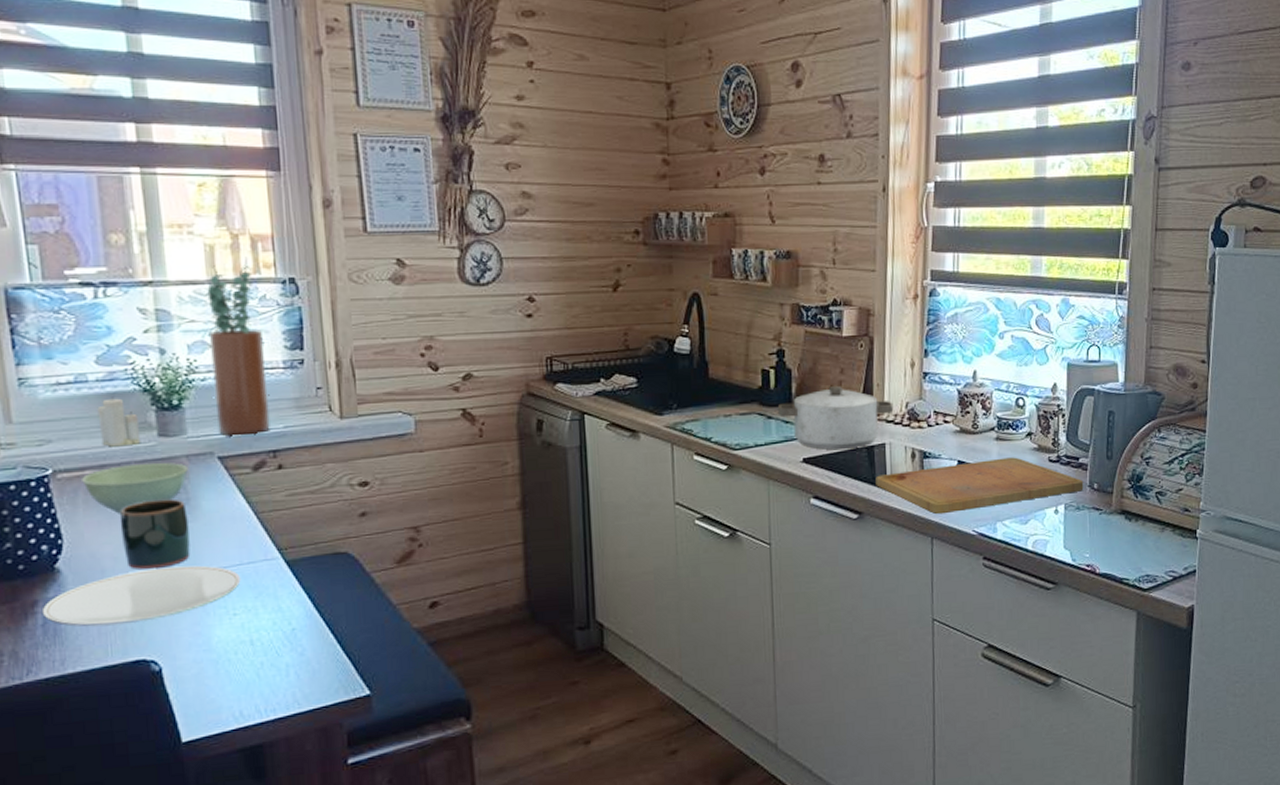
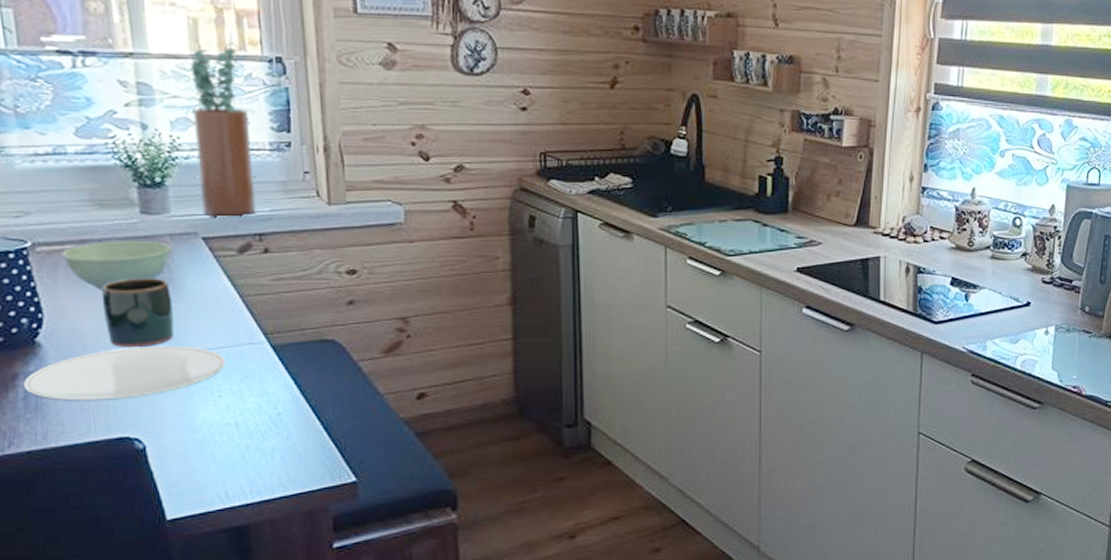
candle: present [97,397,141,447] -> none [77,171,123,222]
cooking pot: present [777,385,894,450] -> none [773,195,890,261]
cutting board: present [876,457,1084,515] -> none [869,276,1075,330]

